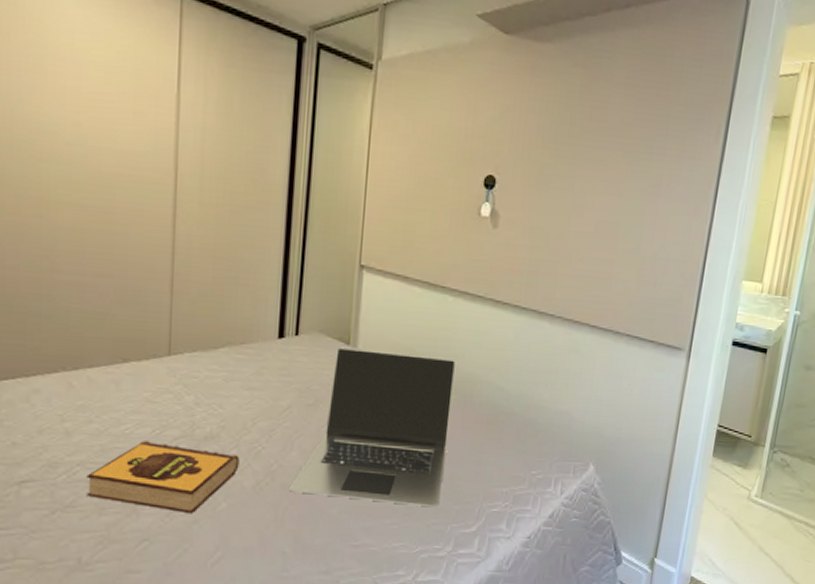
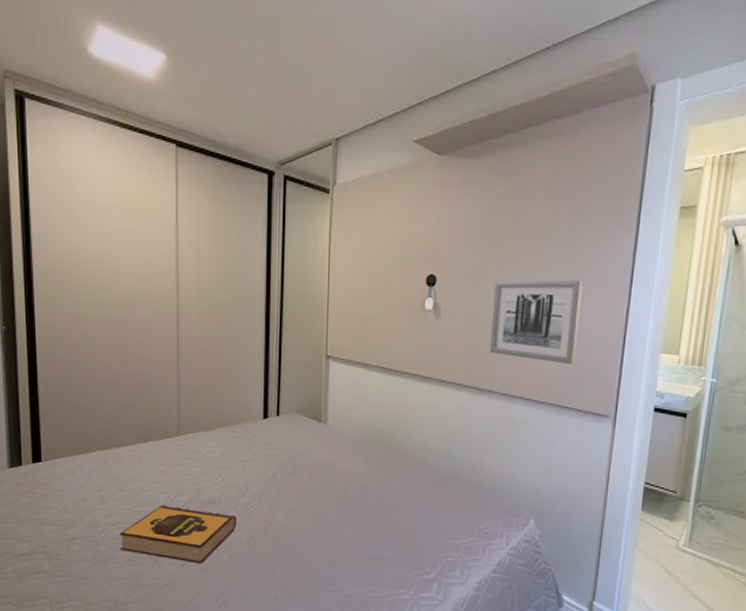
laptop: present [288,347,457,508] -> none [277,424,411,558]
wall art: none [554,188,663,289] -> present [490,280,584,365]

